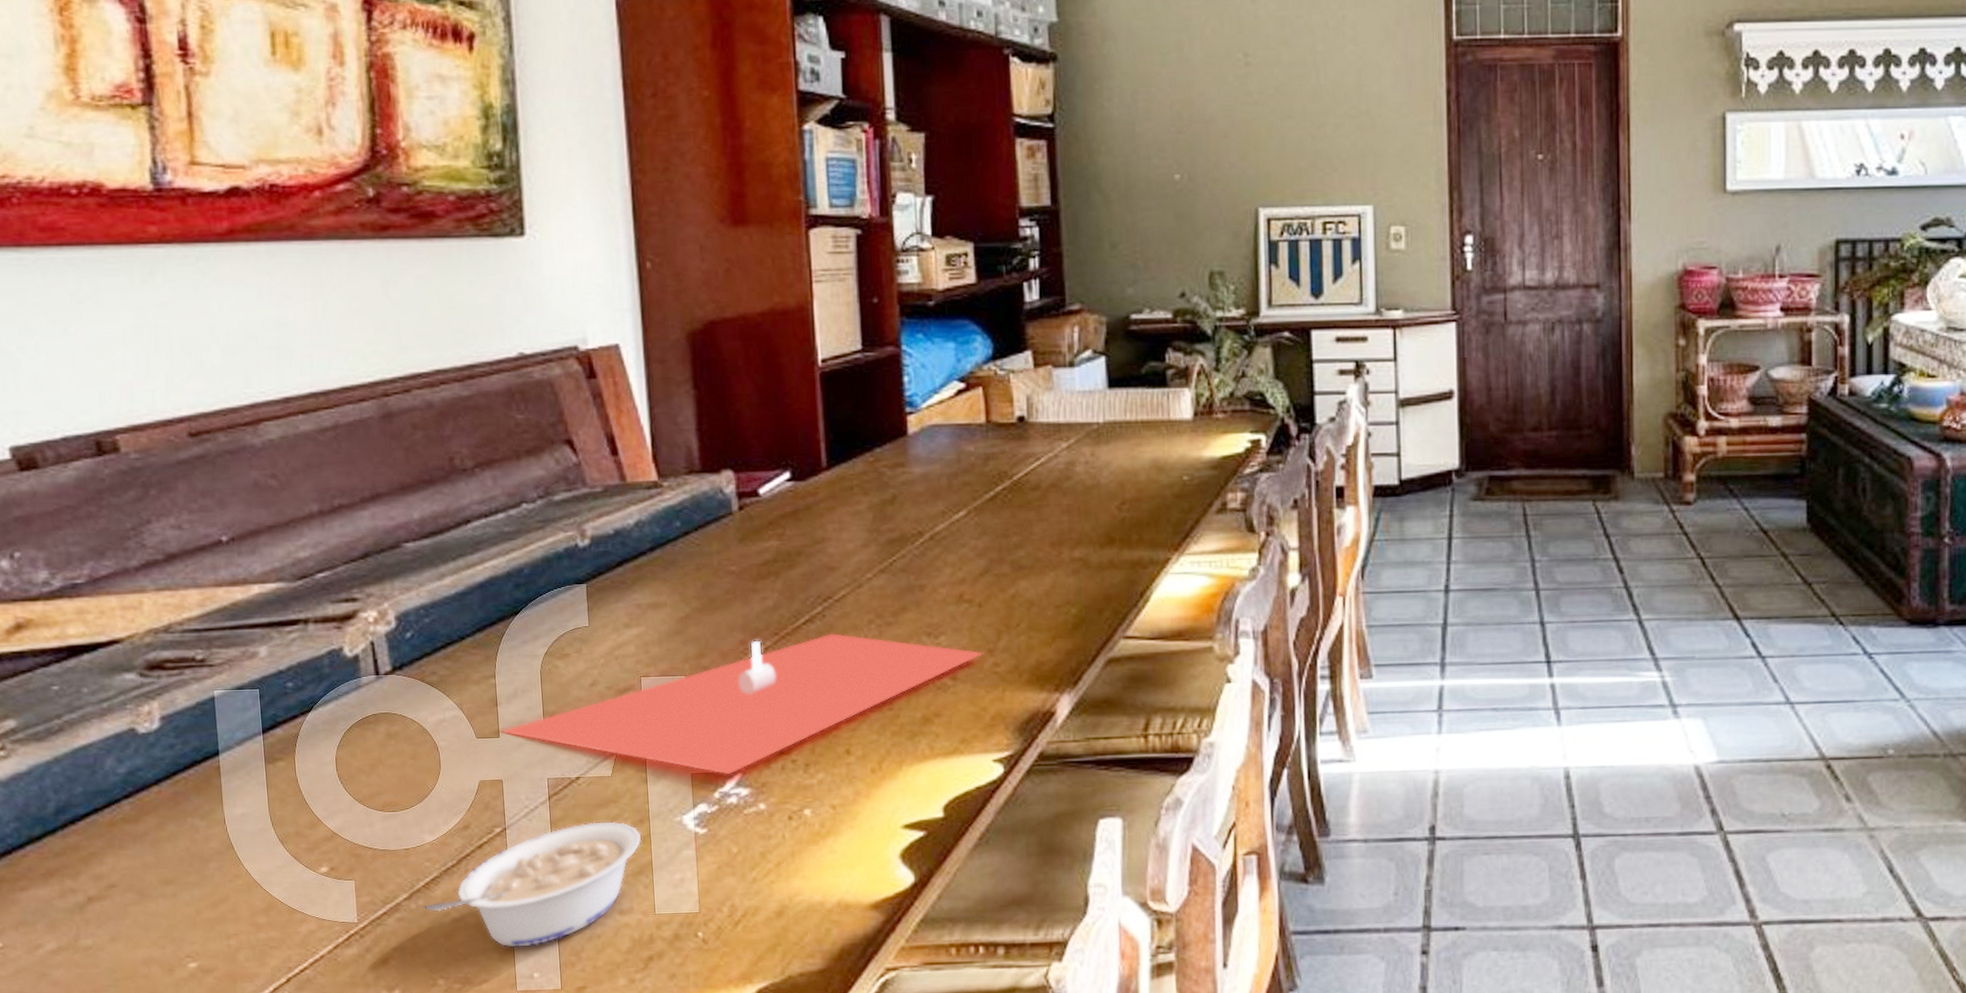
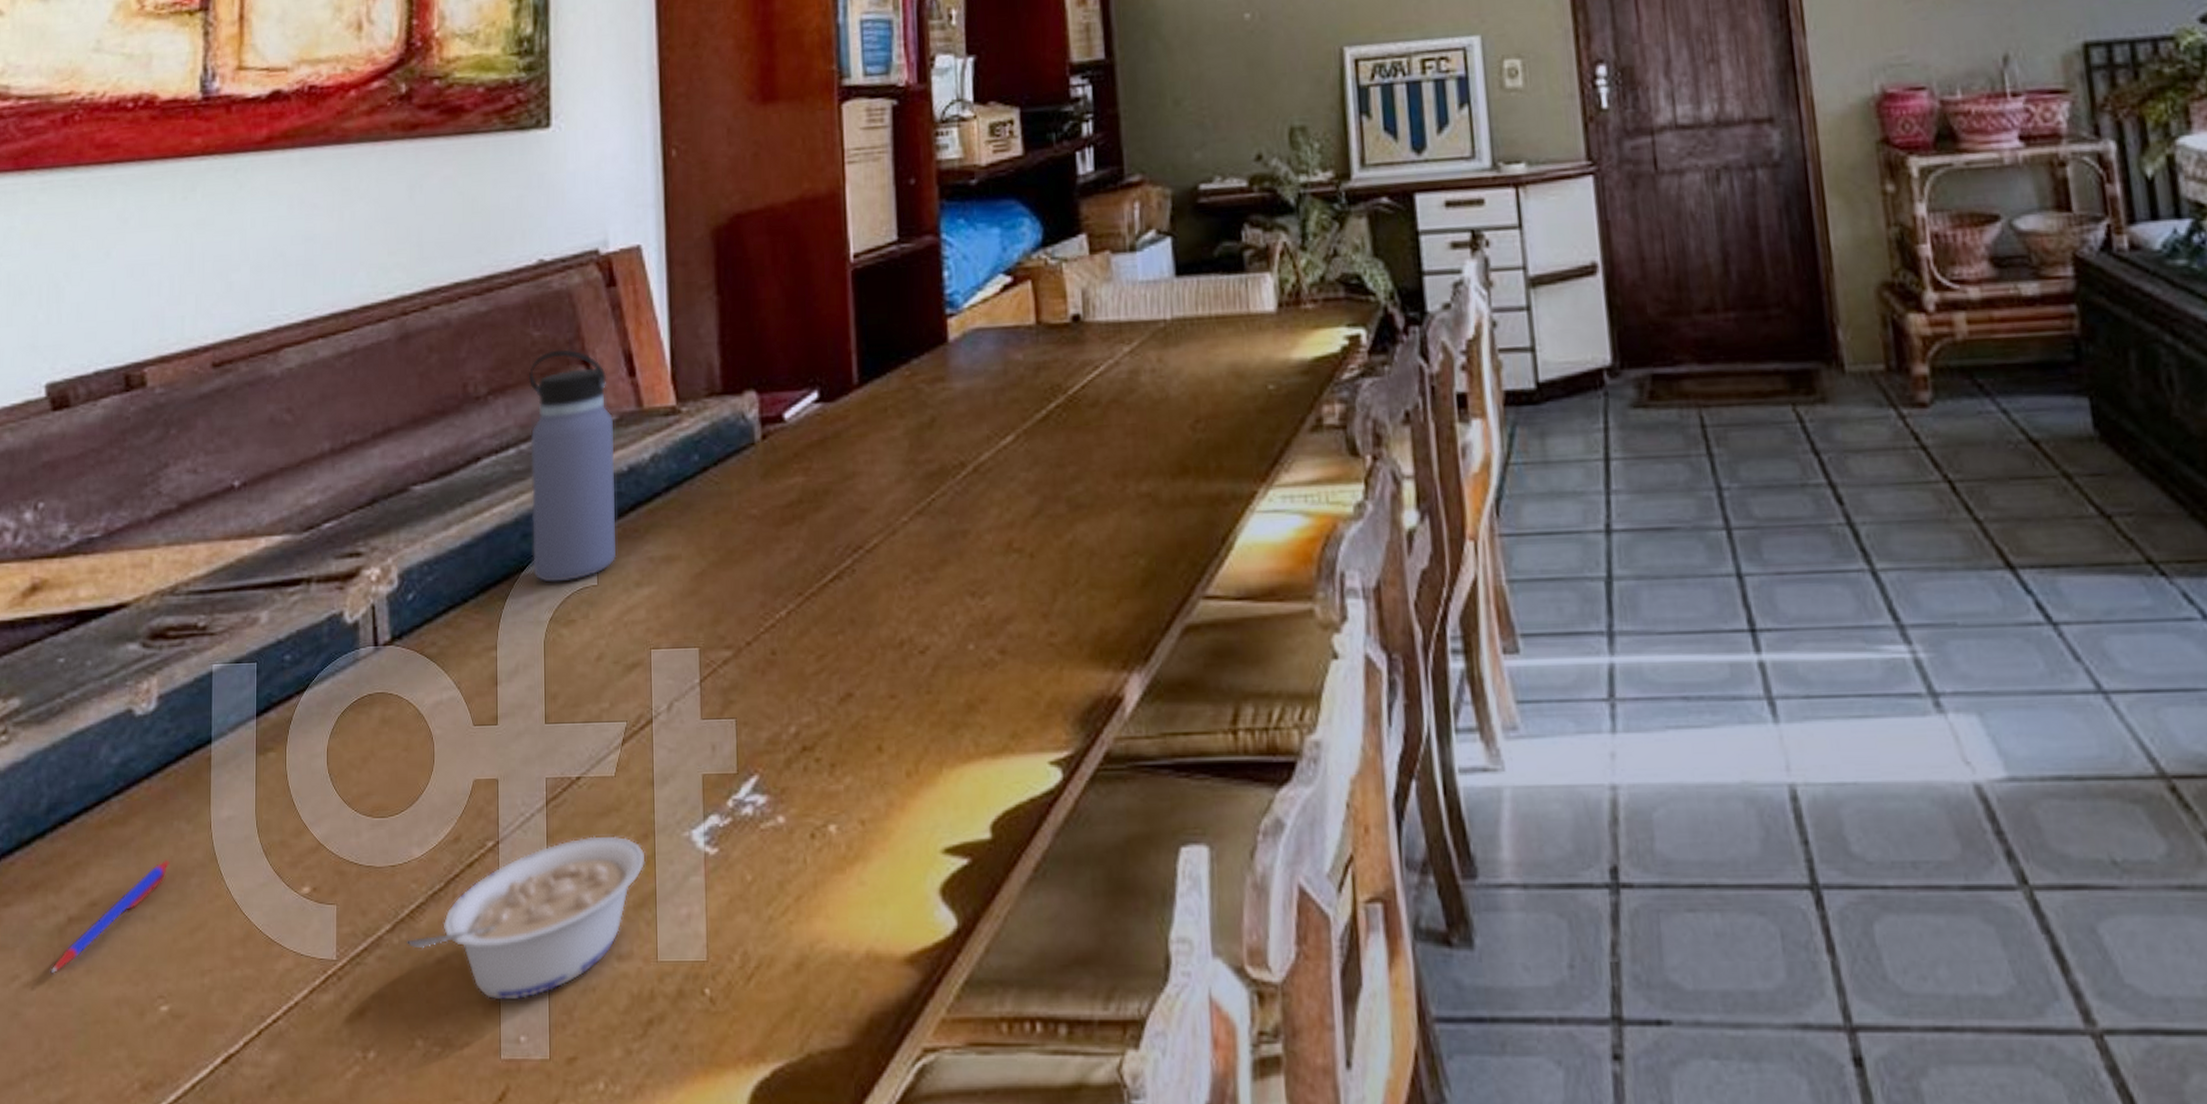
pen: none [74,849,187,943] -> present [50,860,170,974]
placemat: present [499,633,984,775] -> none [498,593,1038,777]
water bottle: none [513,431,606,624] -> present [528,349,617,583]

